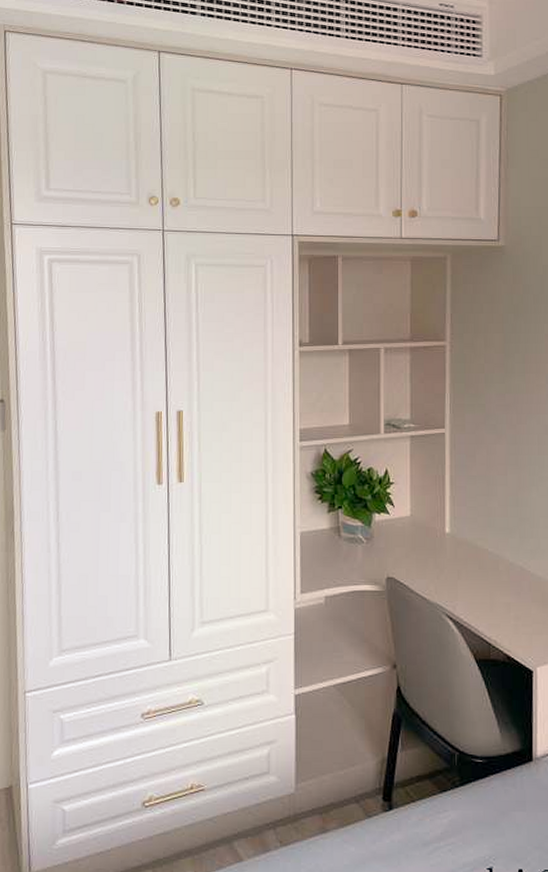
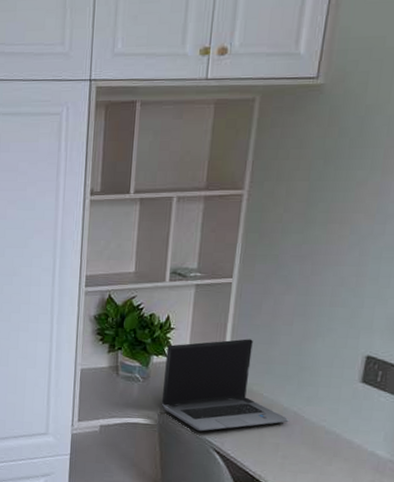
laptop computer: none [387,491,516,596] -> present [161,339,289,432]

